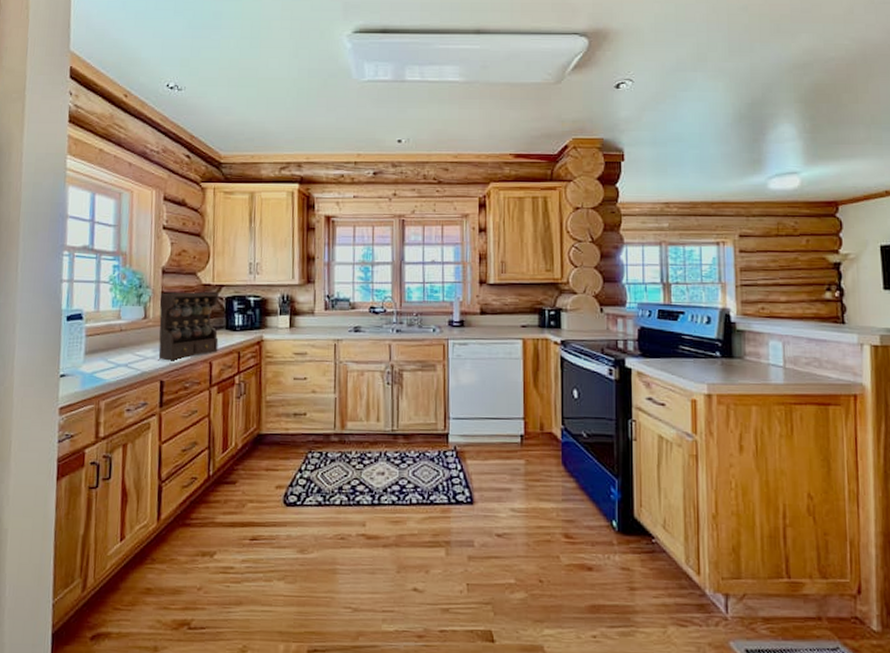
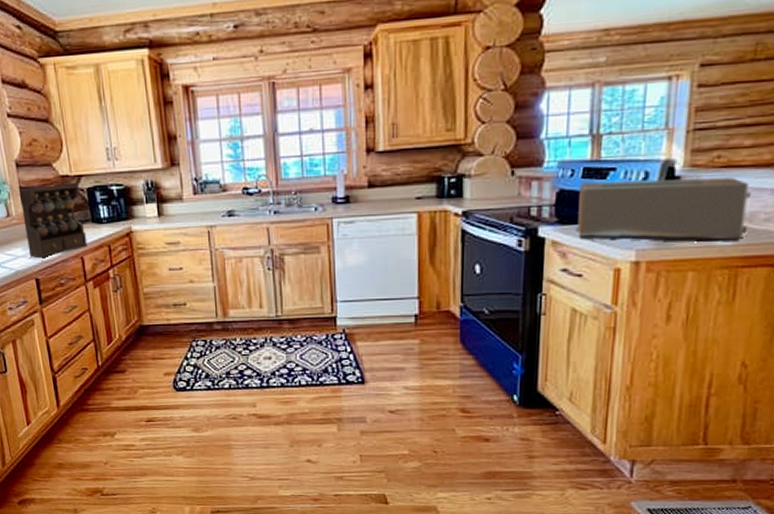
toaster: none [656,323,794,382] -> present [575,177,752,243]

